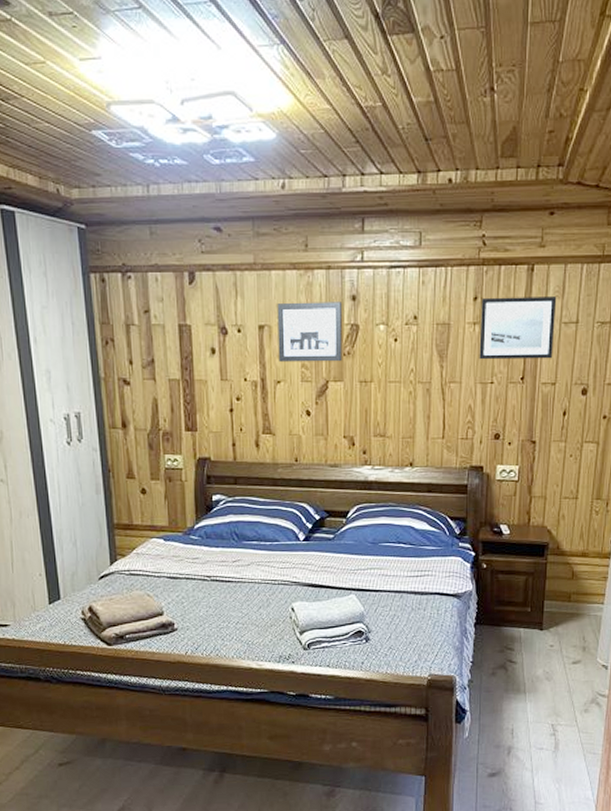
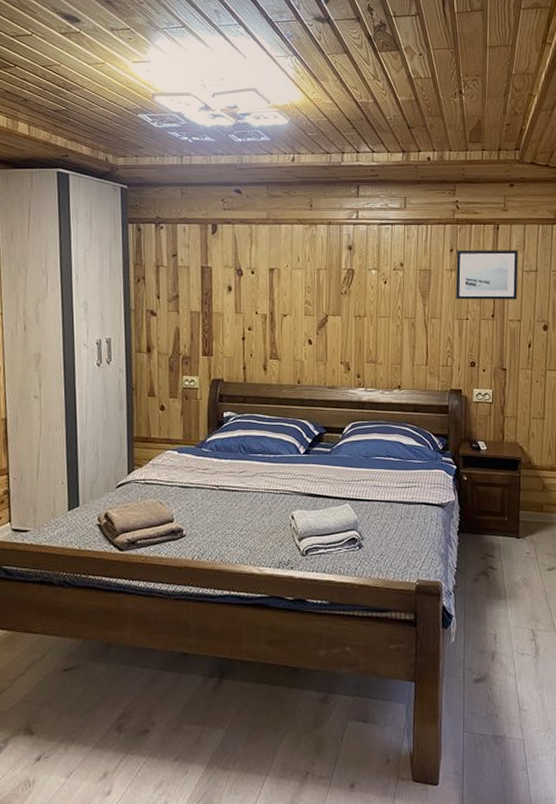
wall art: present [277,302,343,363] -> none [285,250,341,299]

